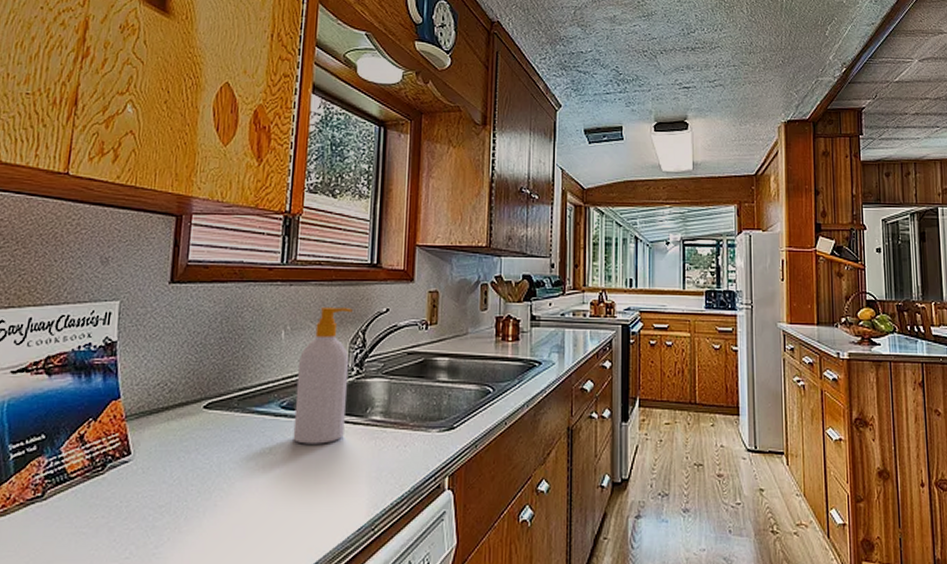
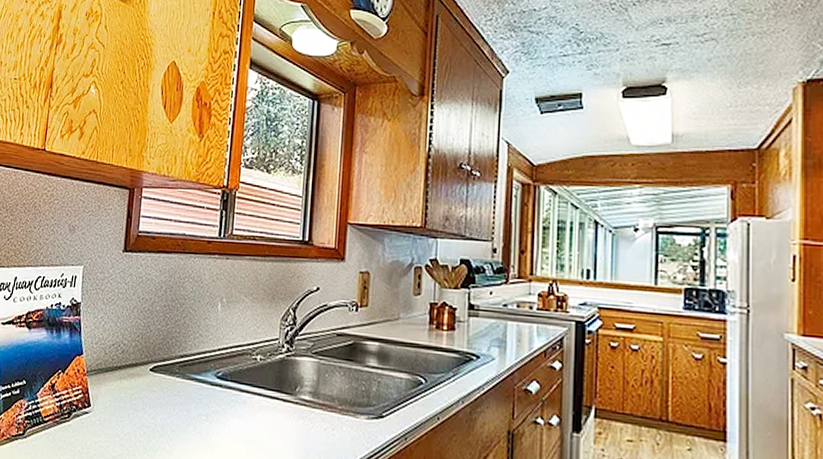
soap bottle: present [293,306,353,444] -> none [227,281,284,418]

